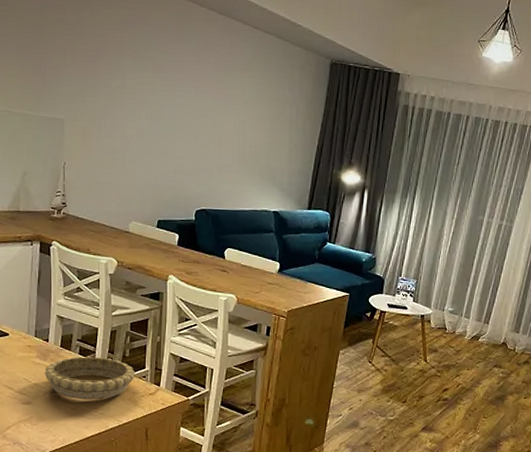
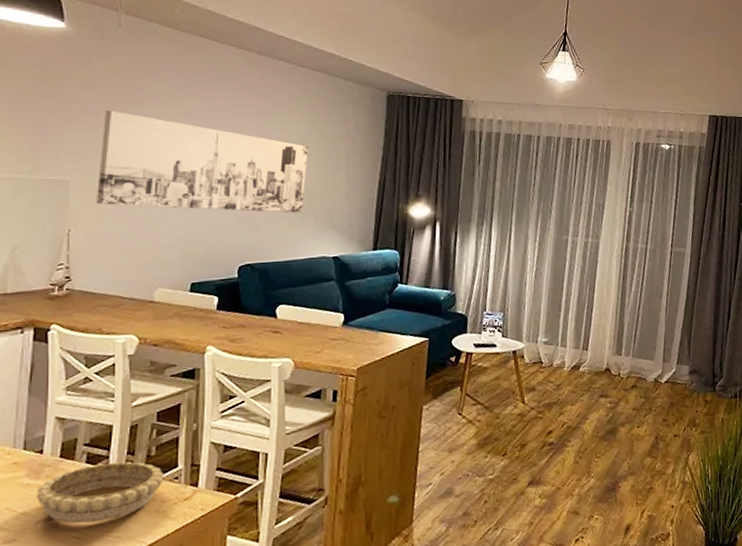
wall art: none [84,58,258,169] -> present [95,110,308,213]

